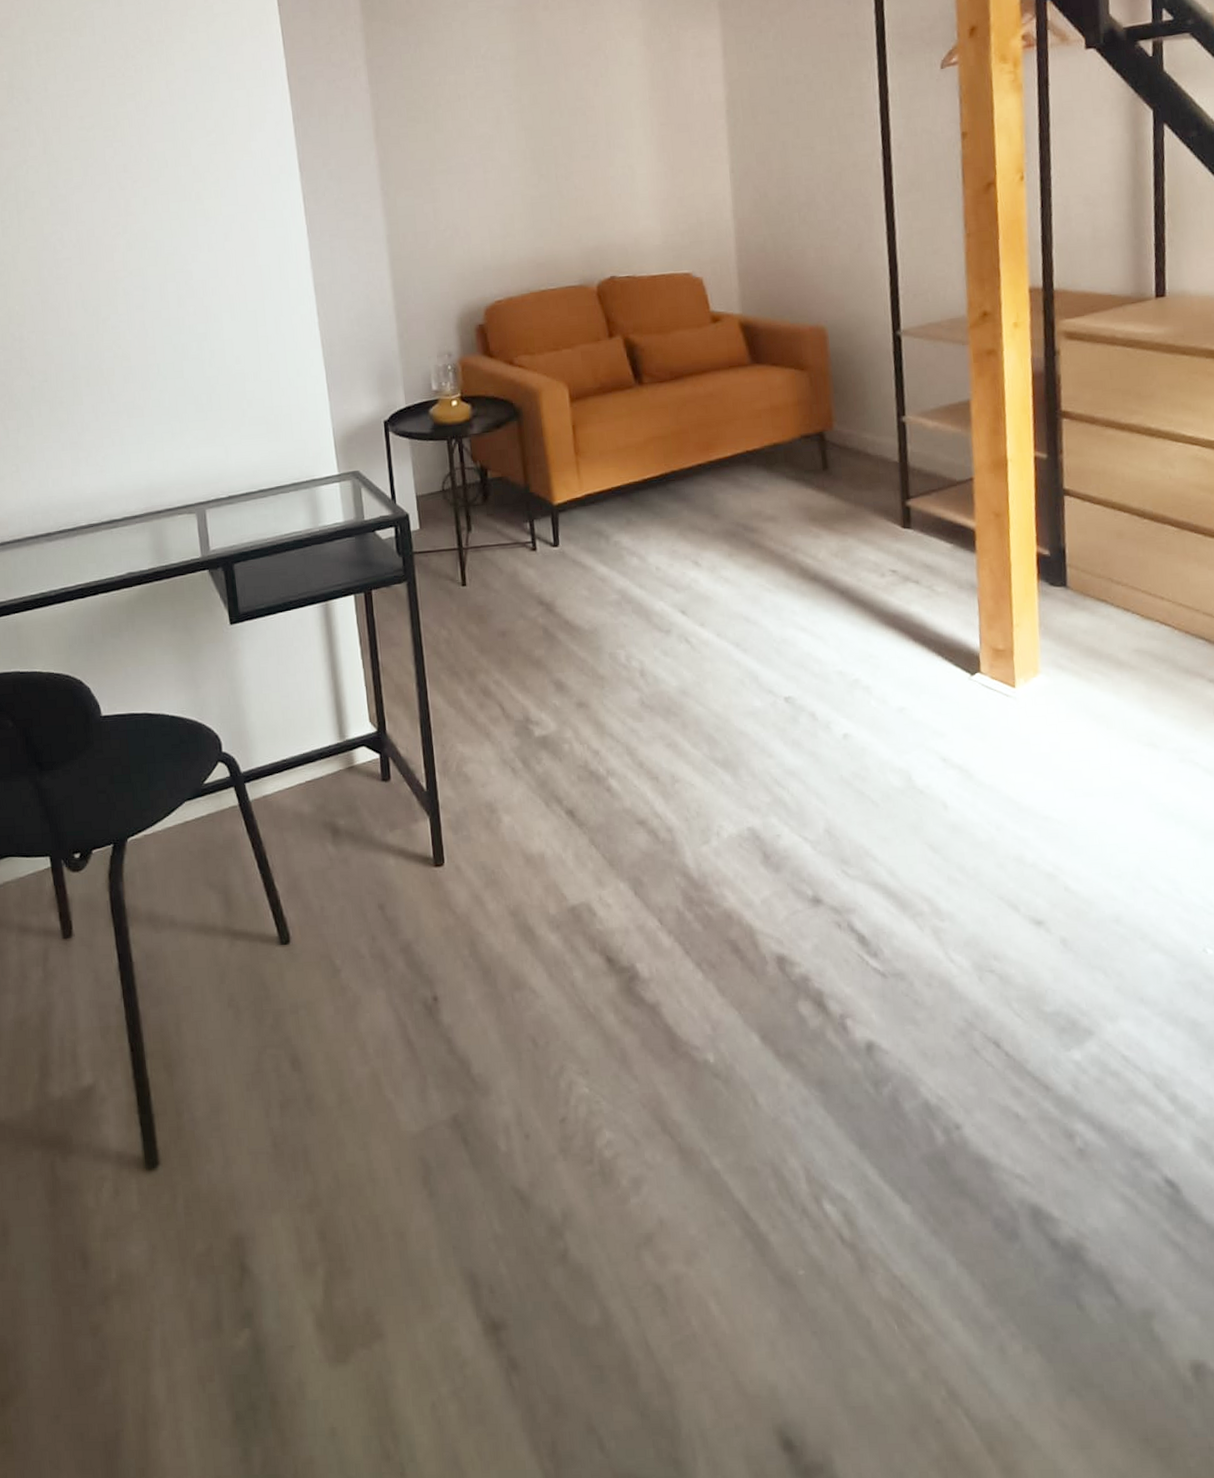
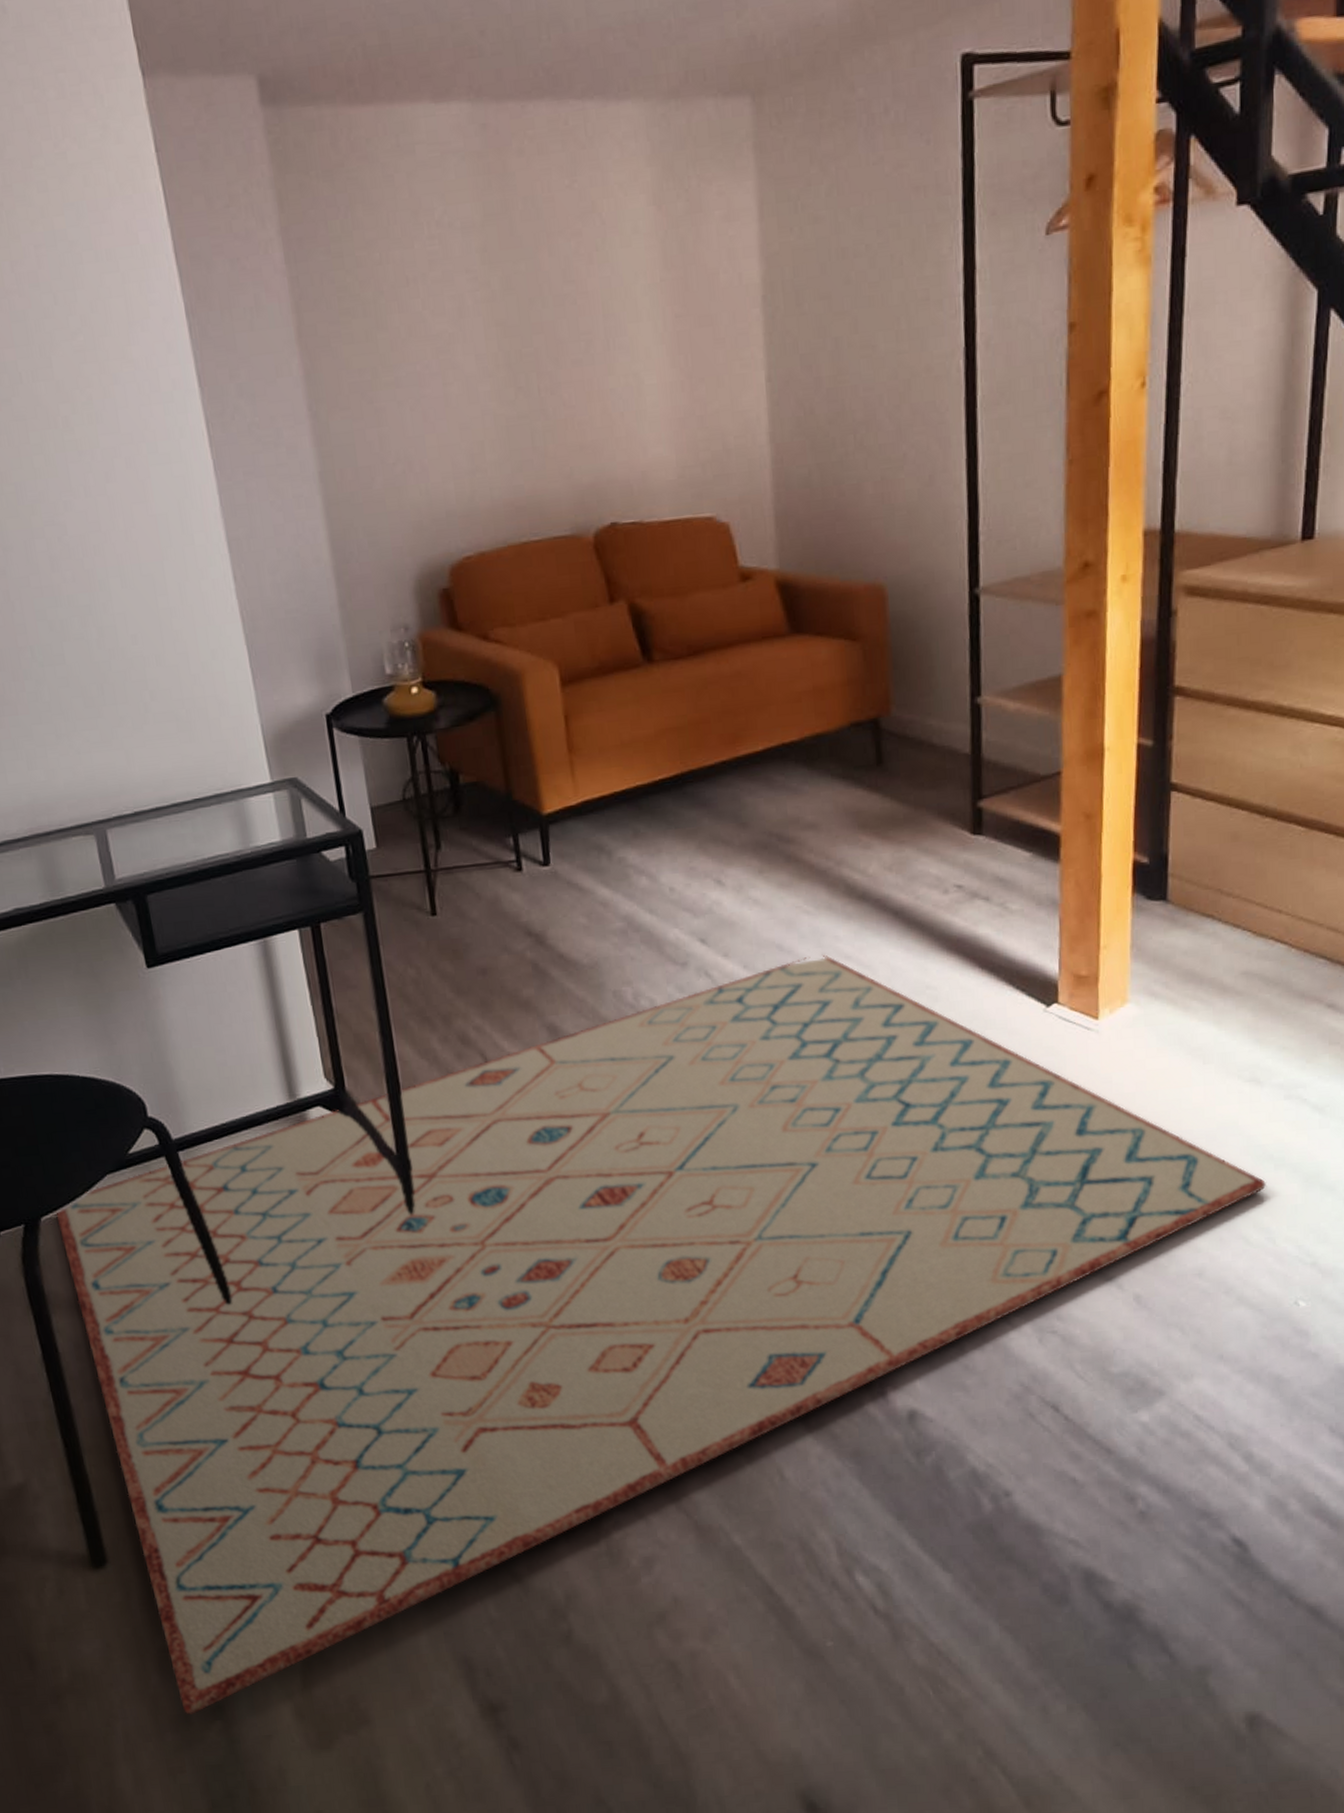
rug: none [140,626,1169,1321] -> present [55,954,1266,1715]

